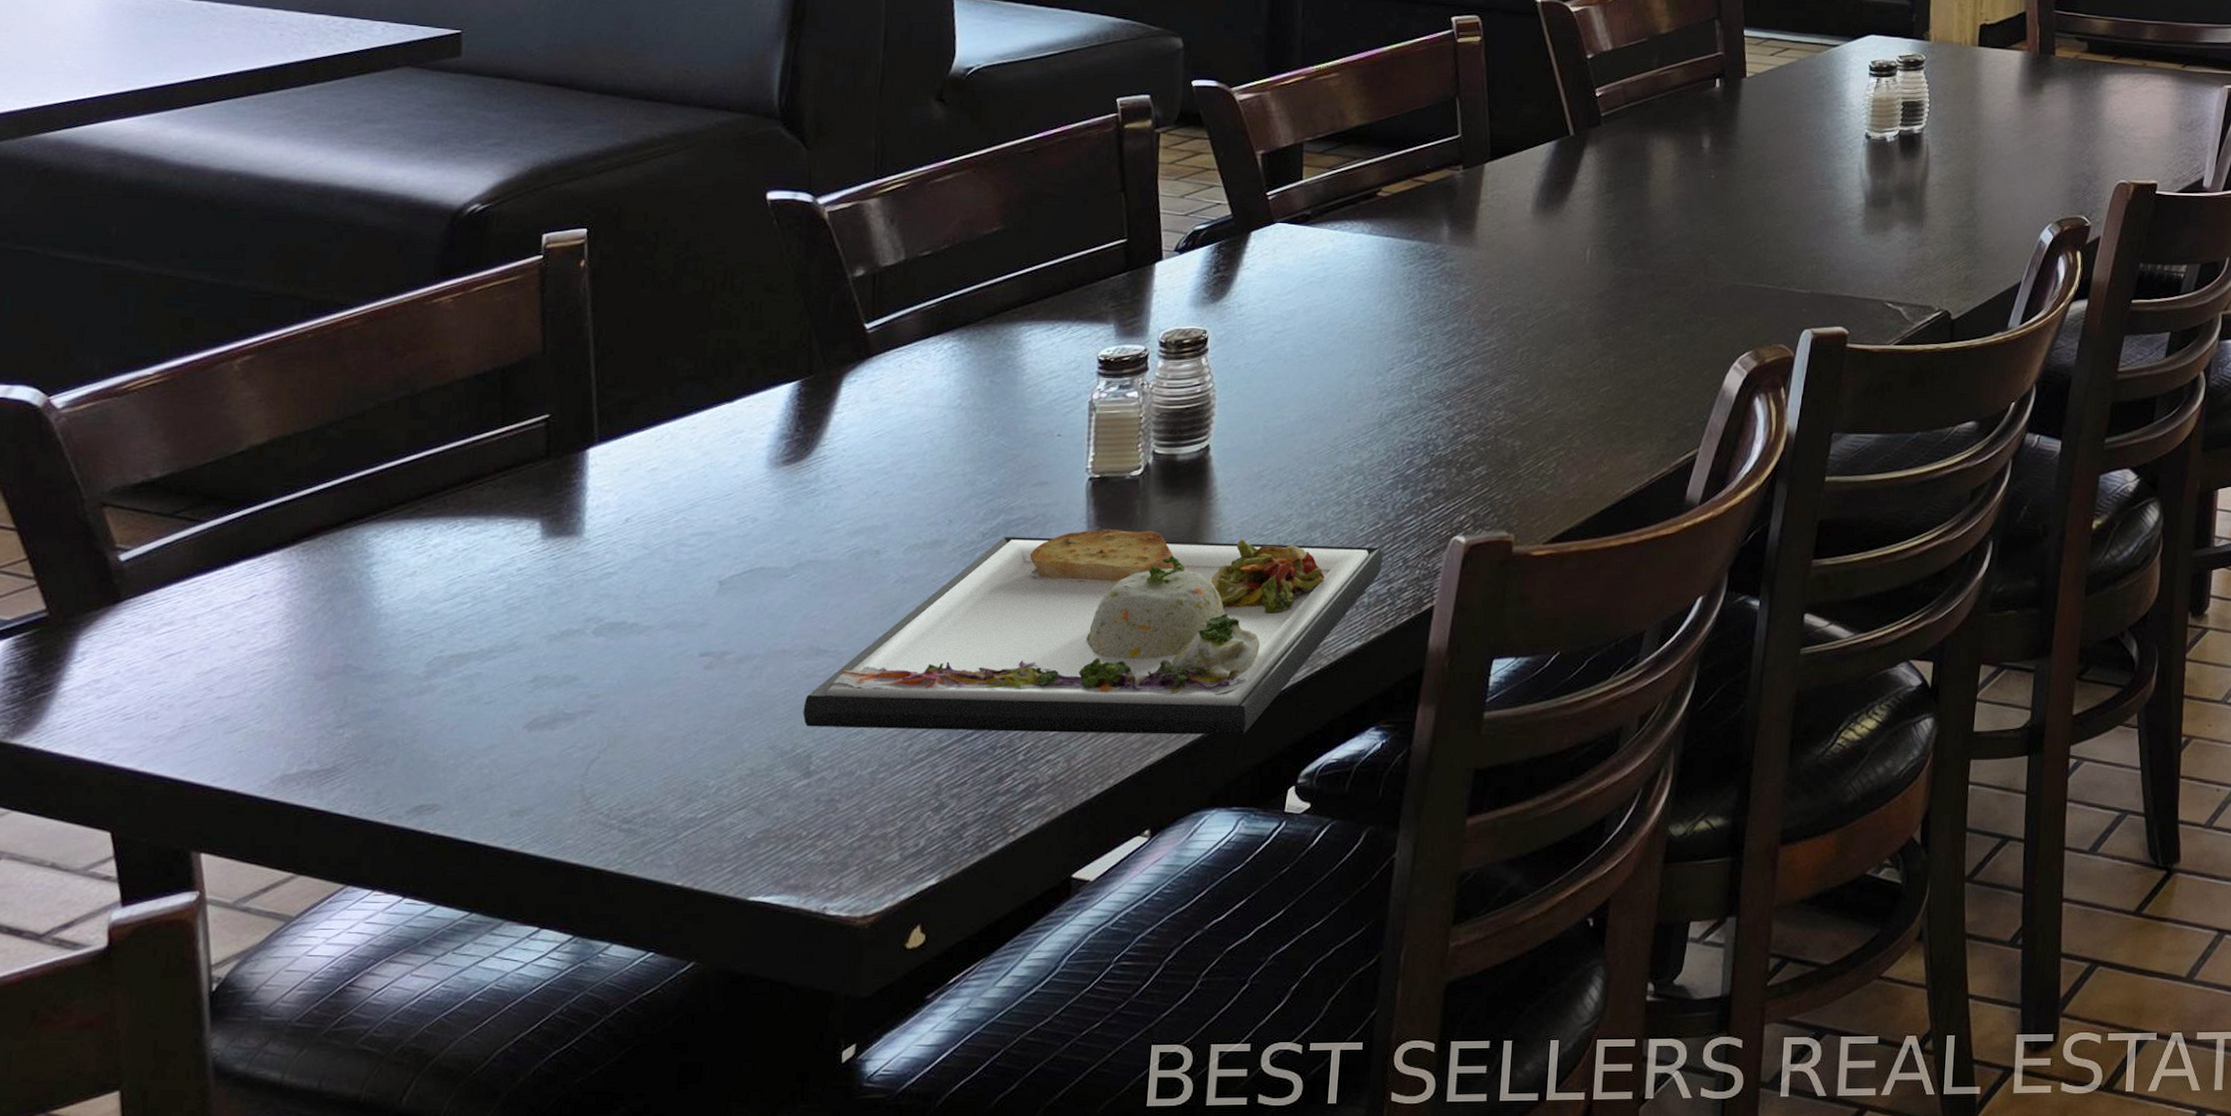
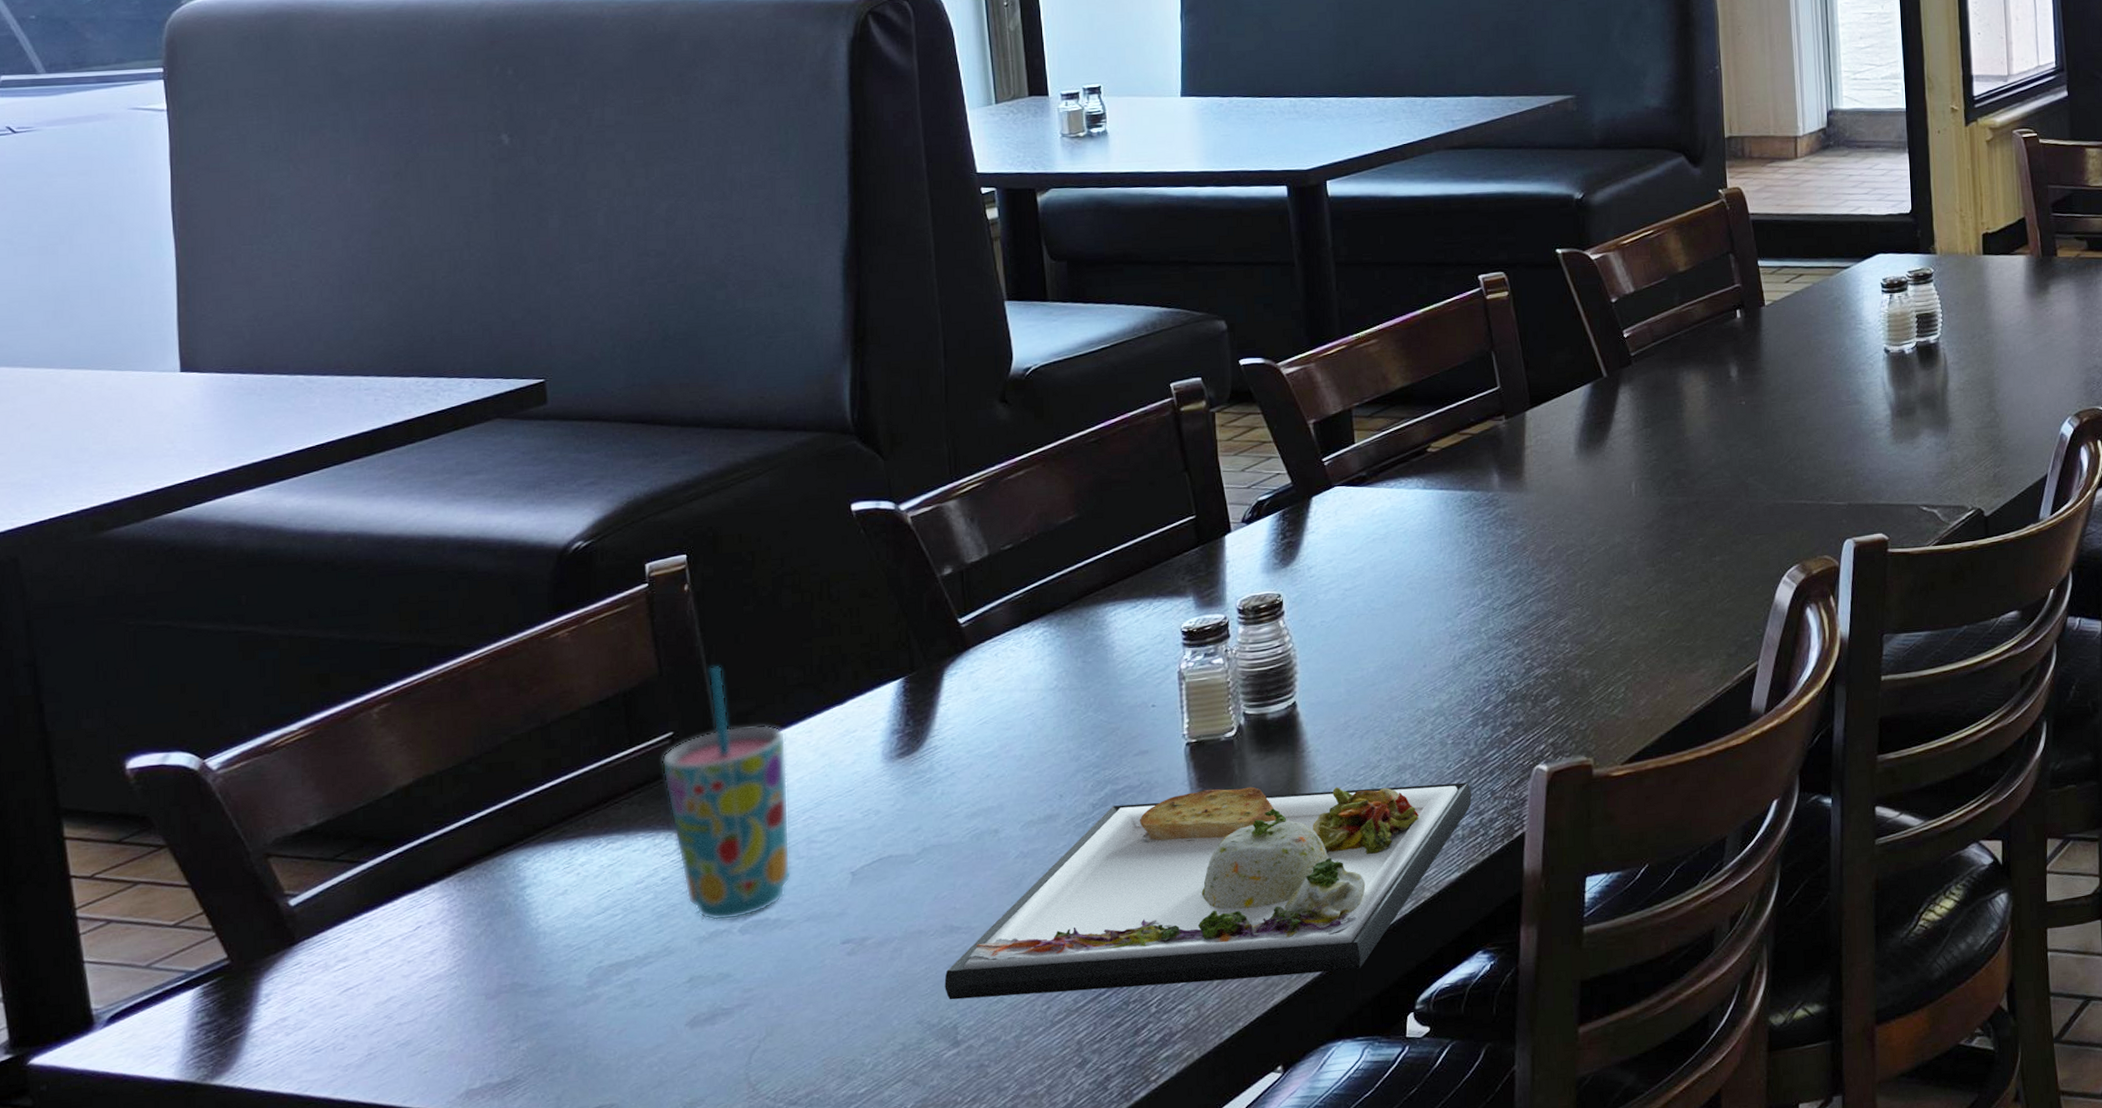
cup: none [533,348,668,620] -> present [662,665,791,921]

